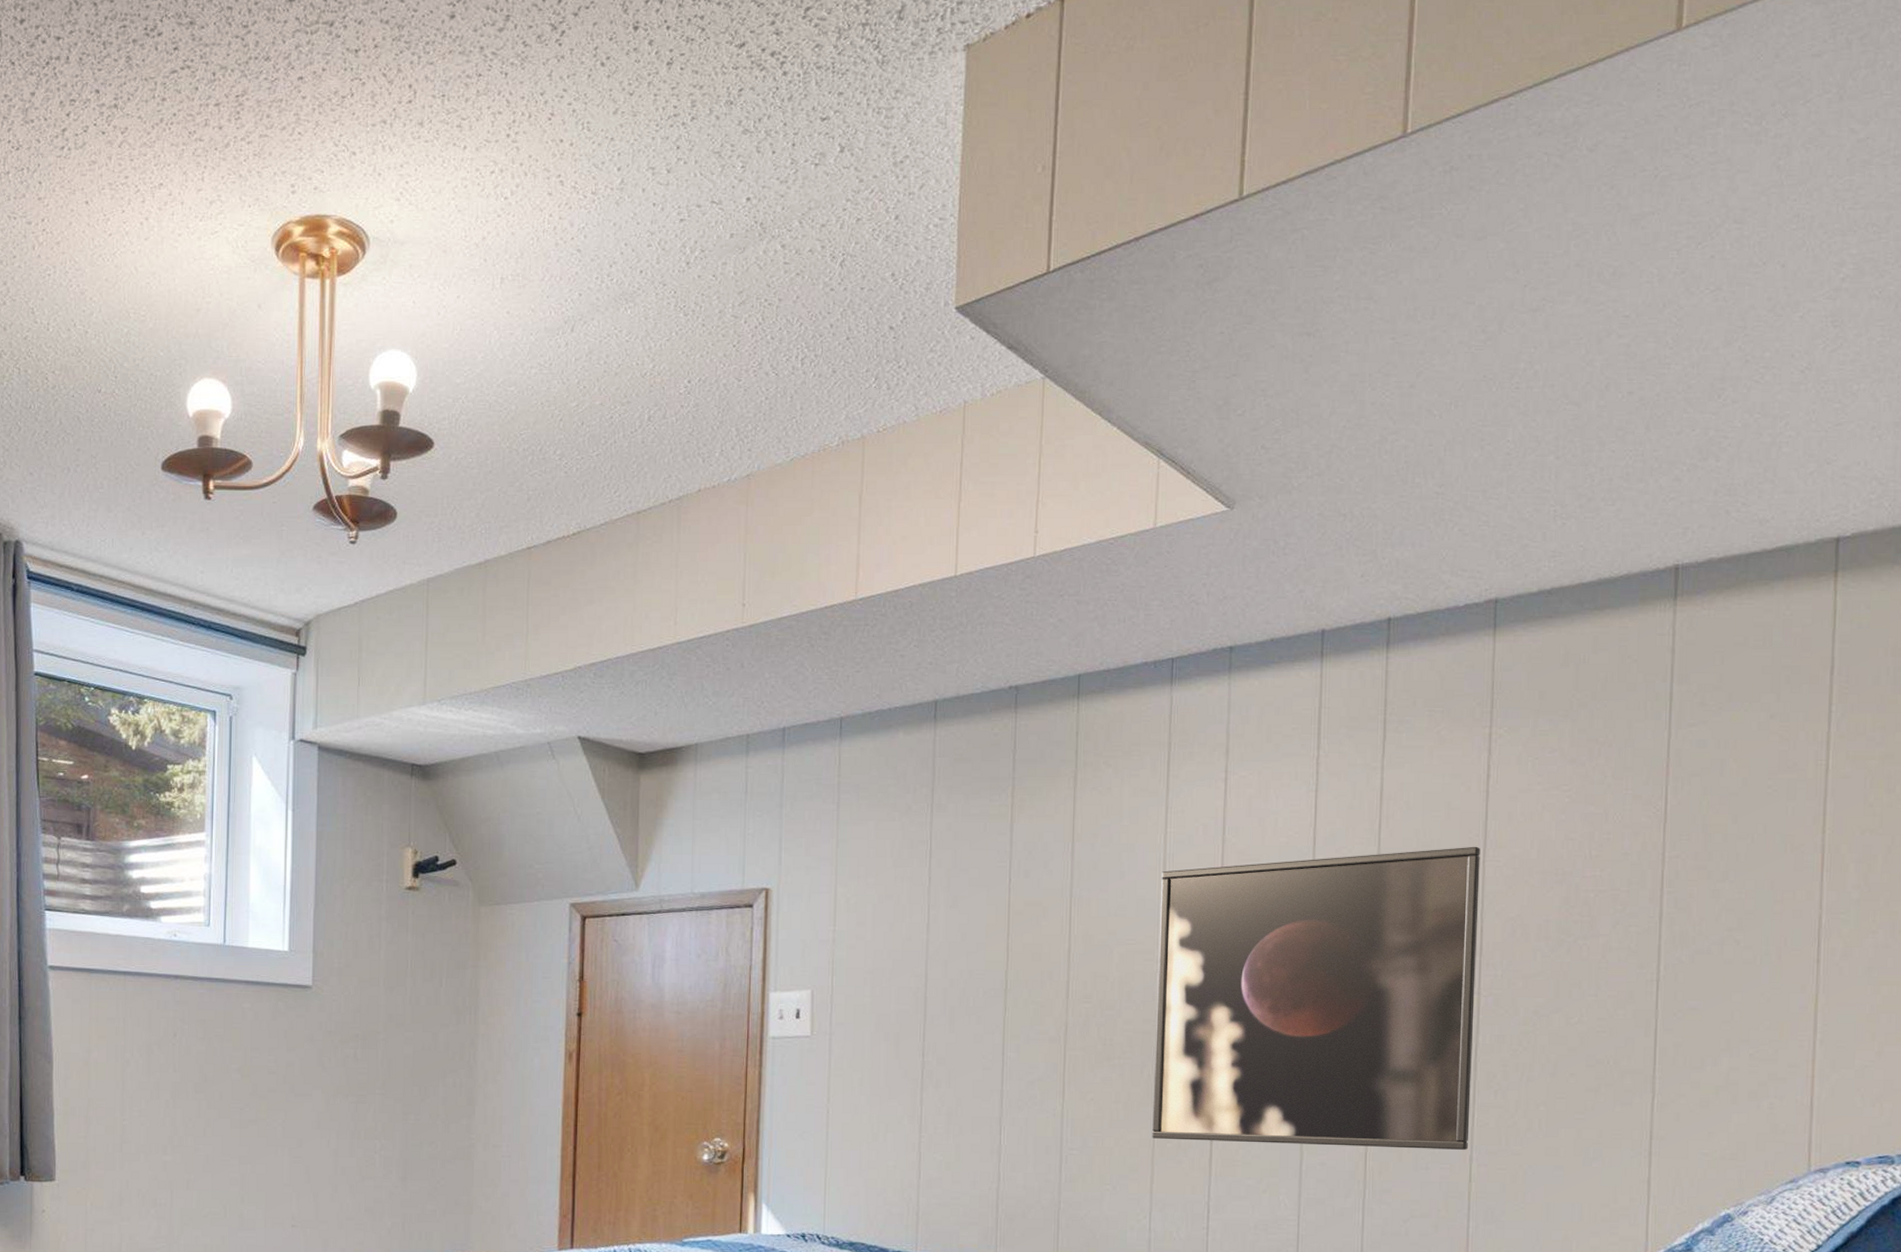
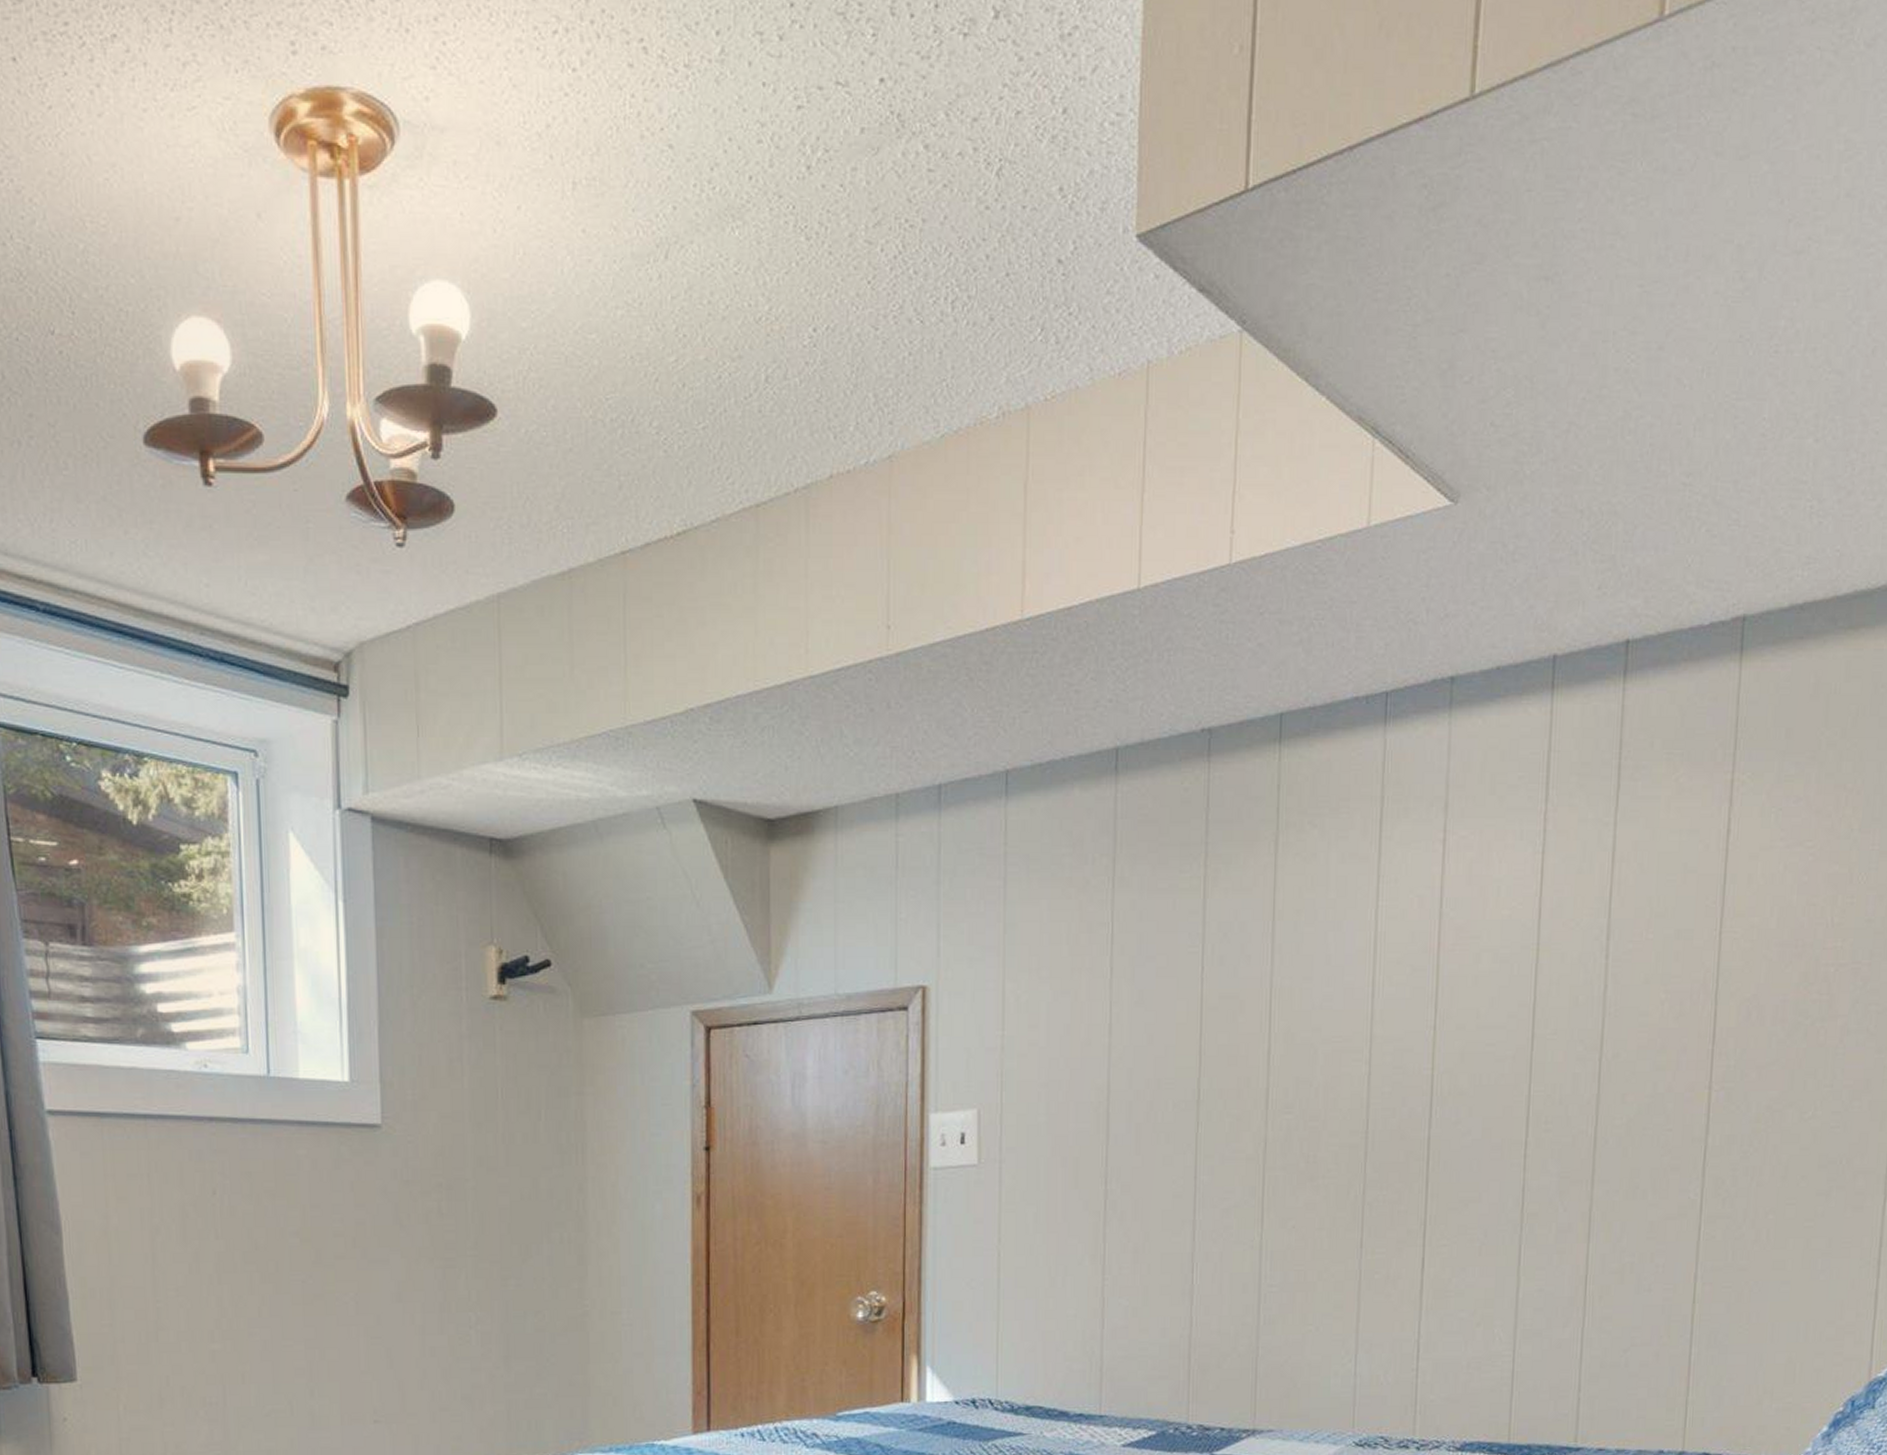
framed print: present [1152,846,1480,1150] -> none [1358,915,1717,1270]

